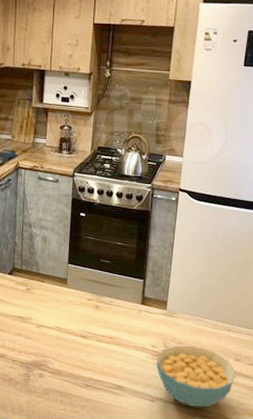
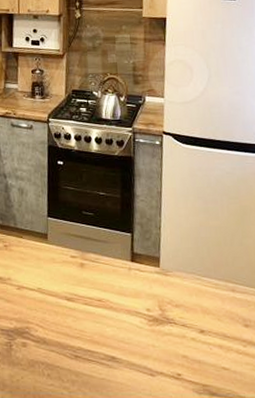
cereal bowl: present [157,345,236,408] -> none [153,308,246,383]

